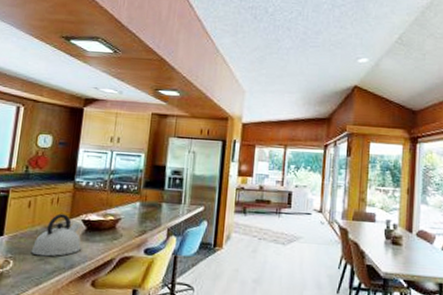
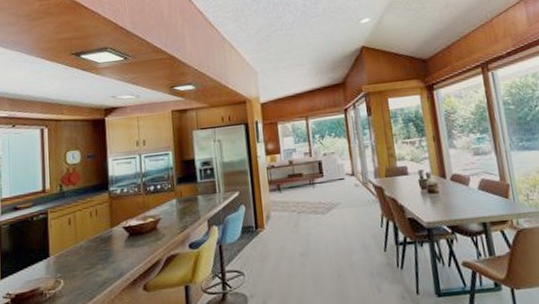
kettle: present [31,213,81,257] -> none [79,224,127,271]

